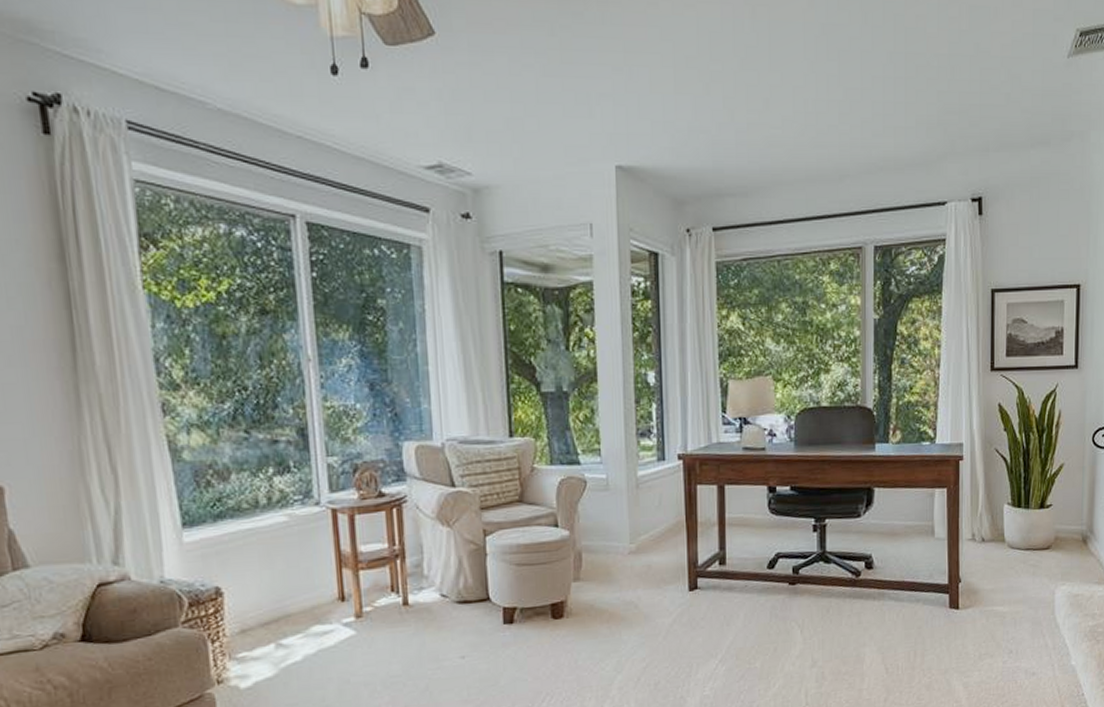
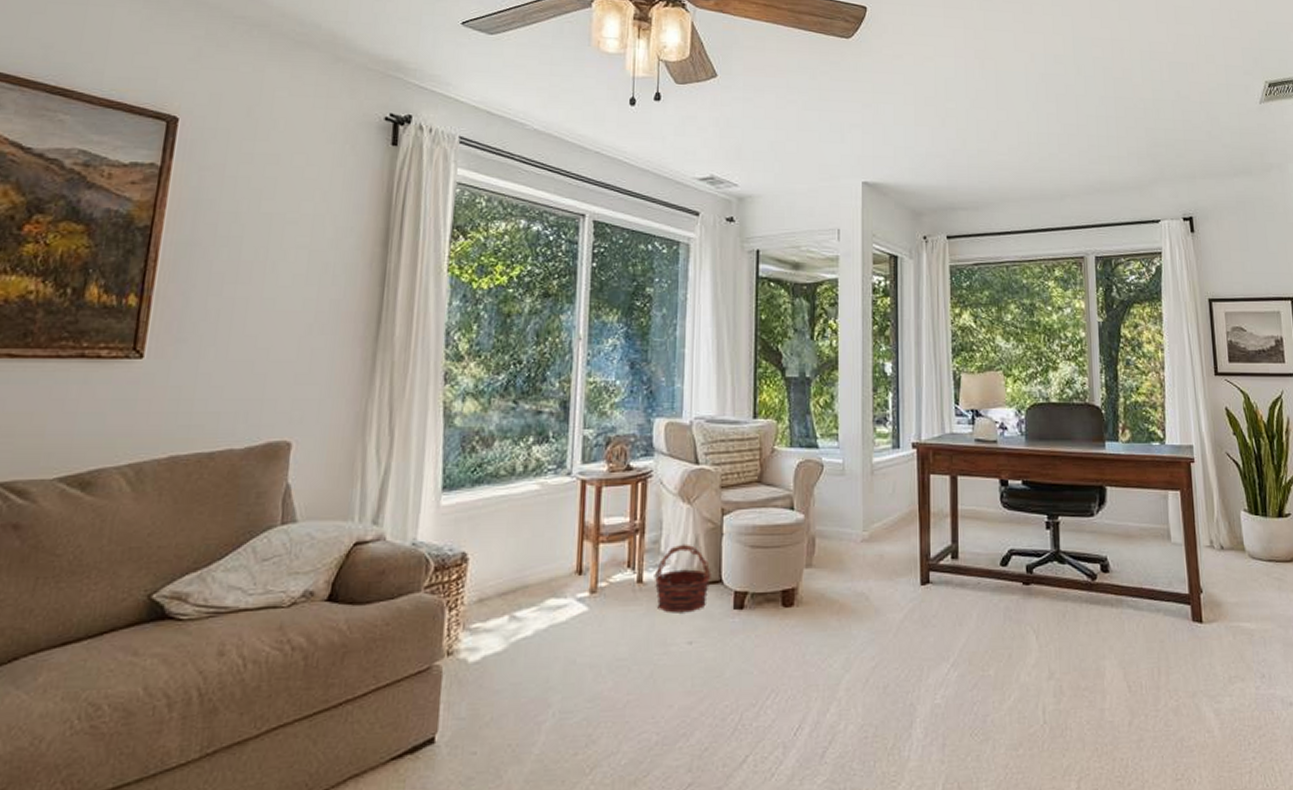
basket: none [419,565,479,632] -> present [654,544,711,613]

